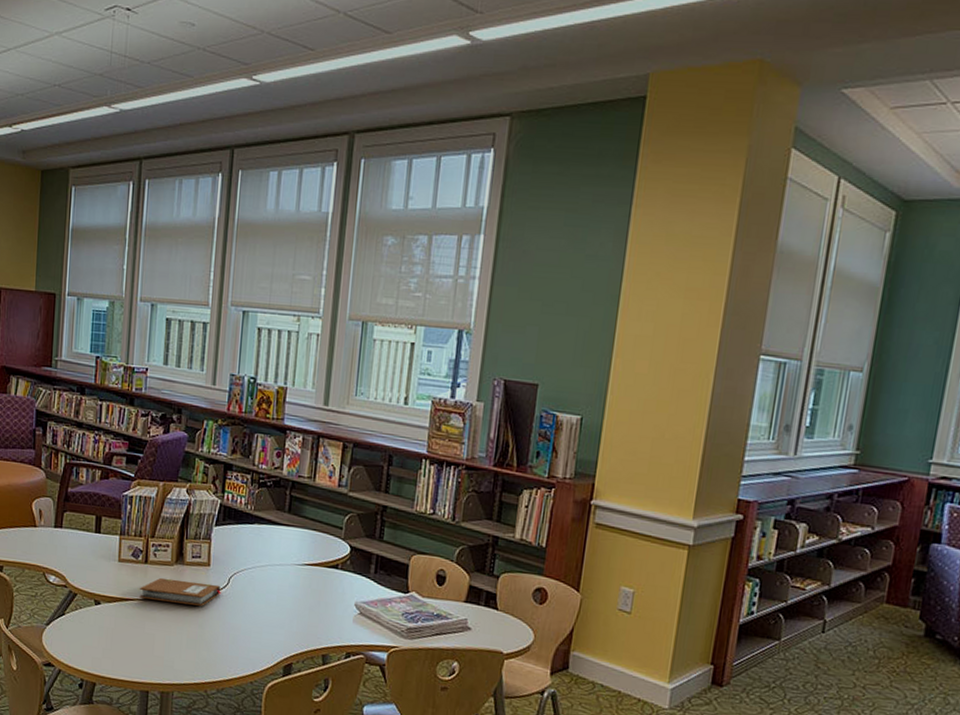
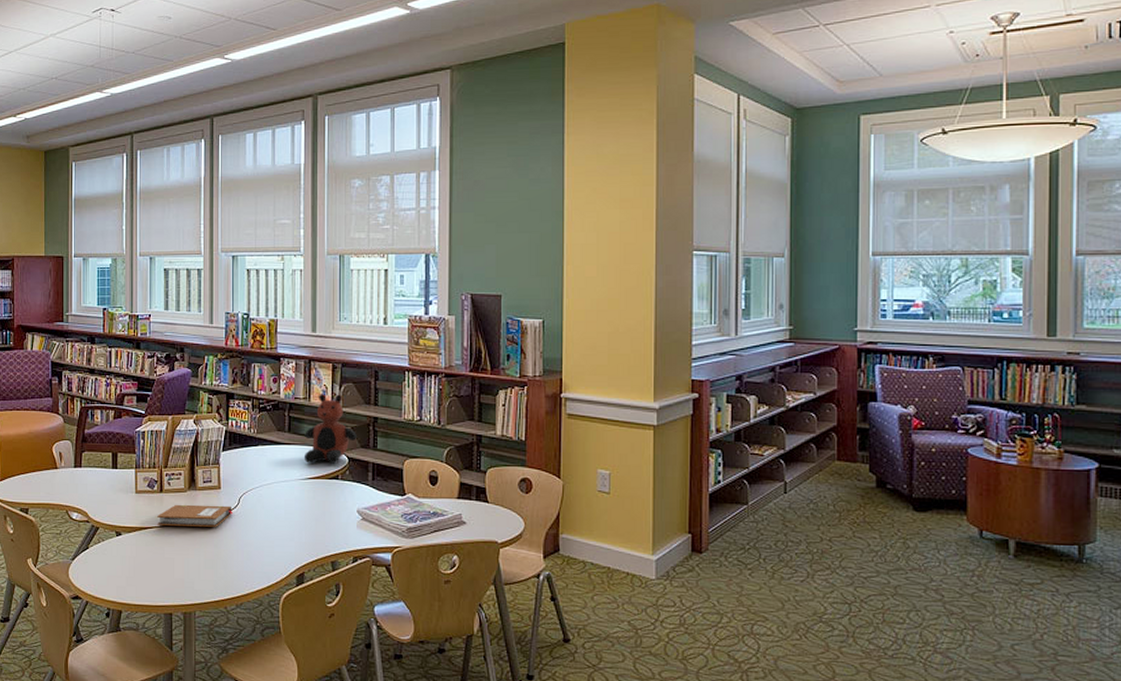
teddy bear: none [302,474,363,552] -> present [303,394,358,464]

